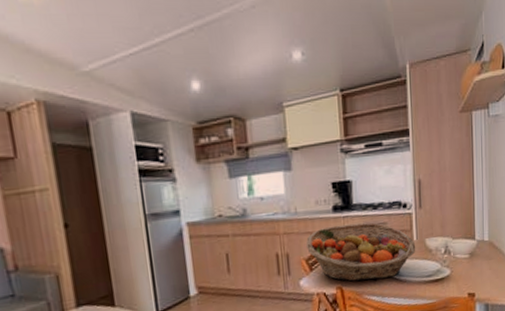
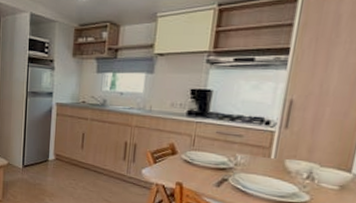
fruit basket: present [306,222,416,282] -> none [154,128,273,188]

